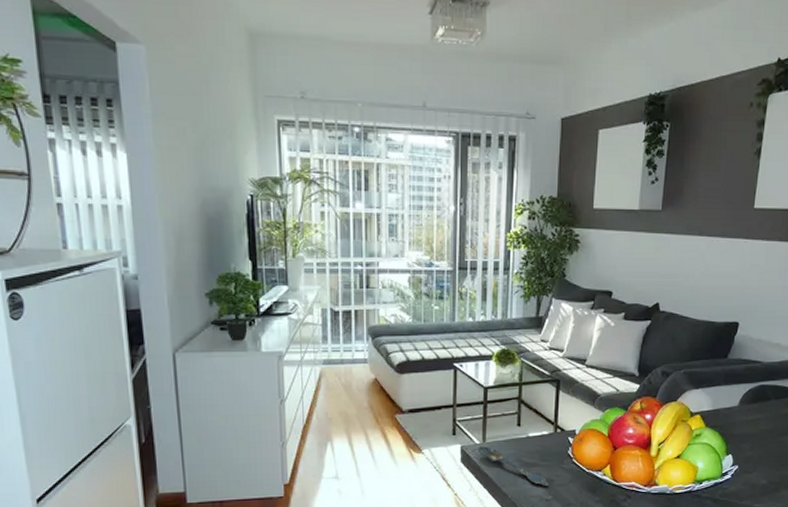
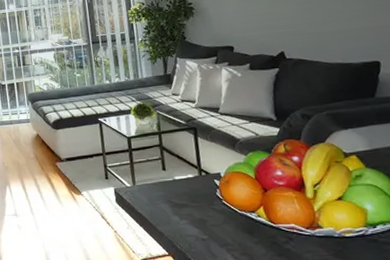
spoon: present [478,446,548,486] -> none [130,188,202,226]

